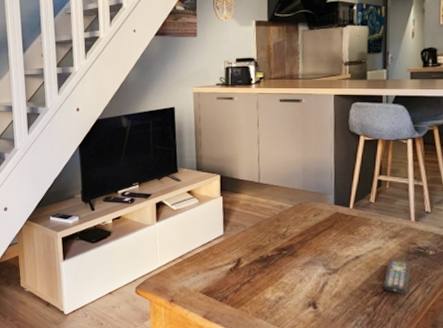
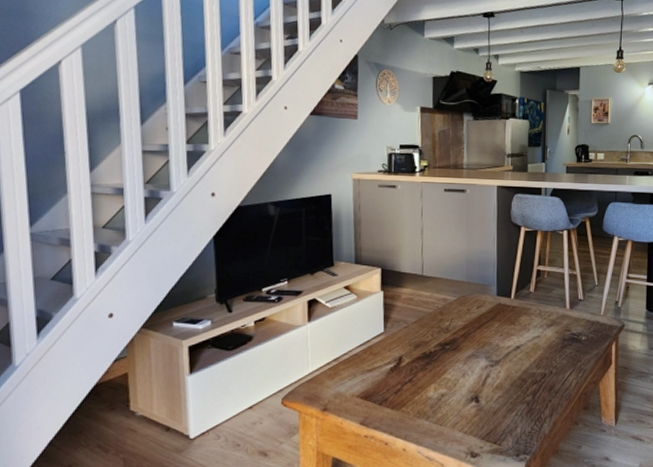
remote control: present [383,258,412,294] -> none [541,346,567,380]

